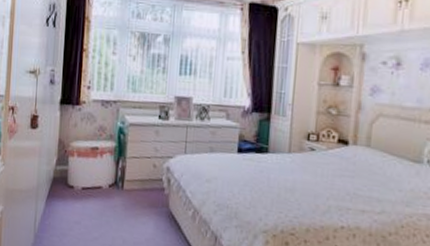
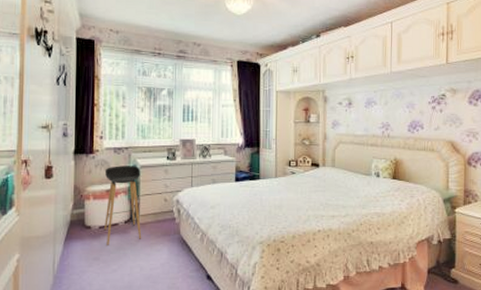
stool: none [87,121,129,210] -> present [104,166,142,245]

